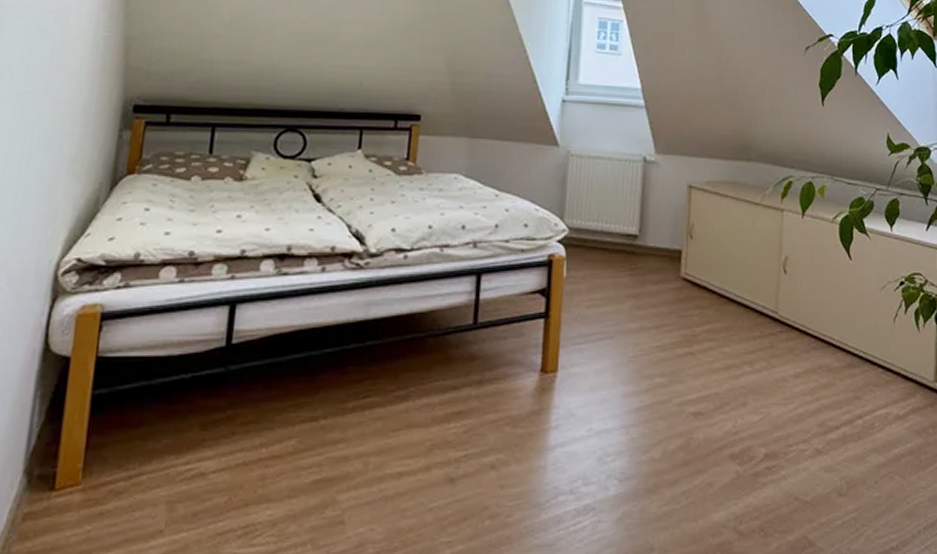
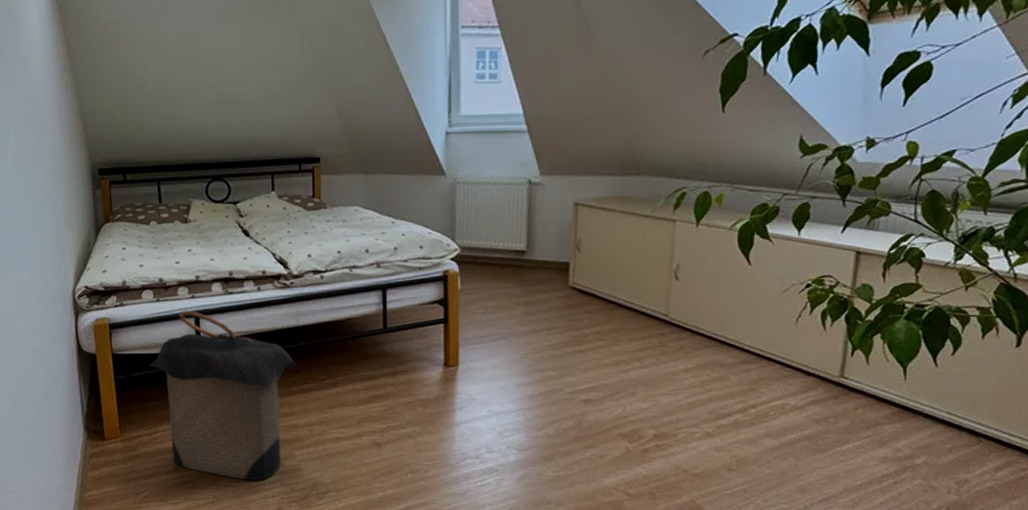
laundry hamper: none [150,295,358,544] -> present [149,310,297,481]

